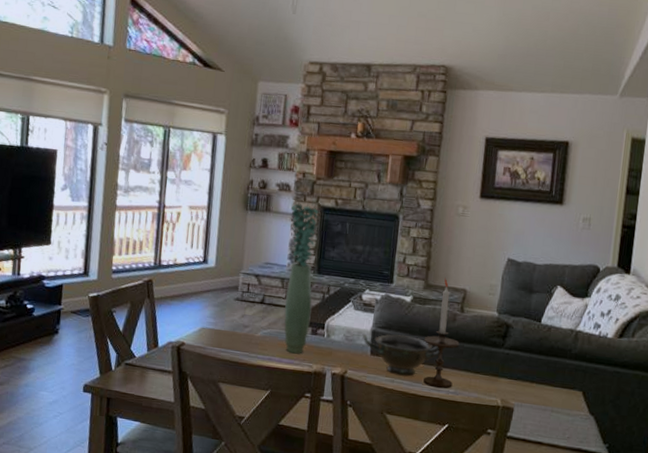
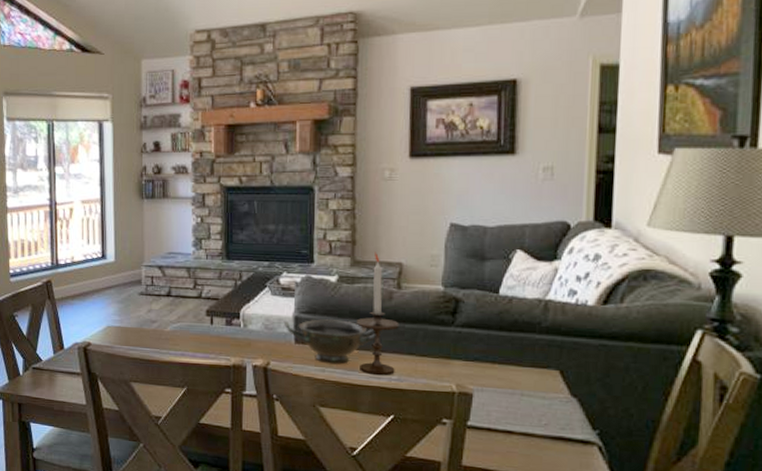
vase: present [284,198,319,354] -> none [190,180,224,347]

